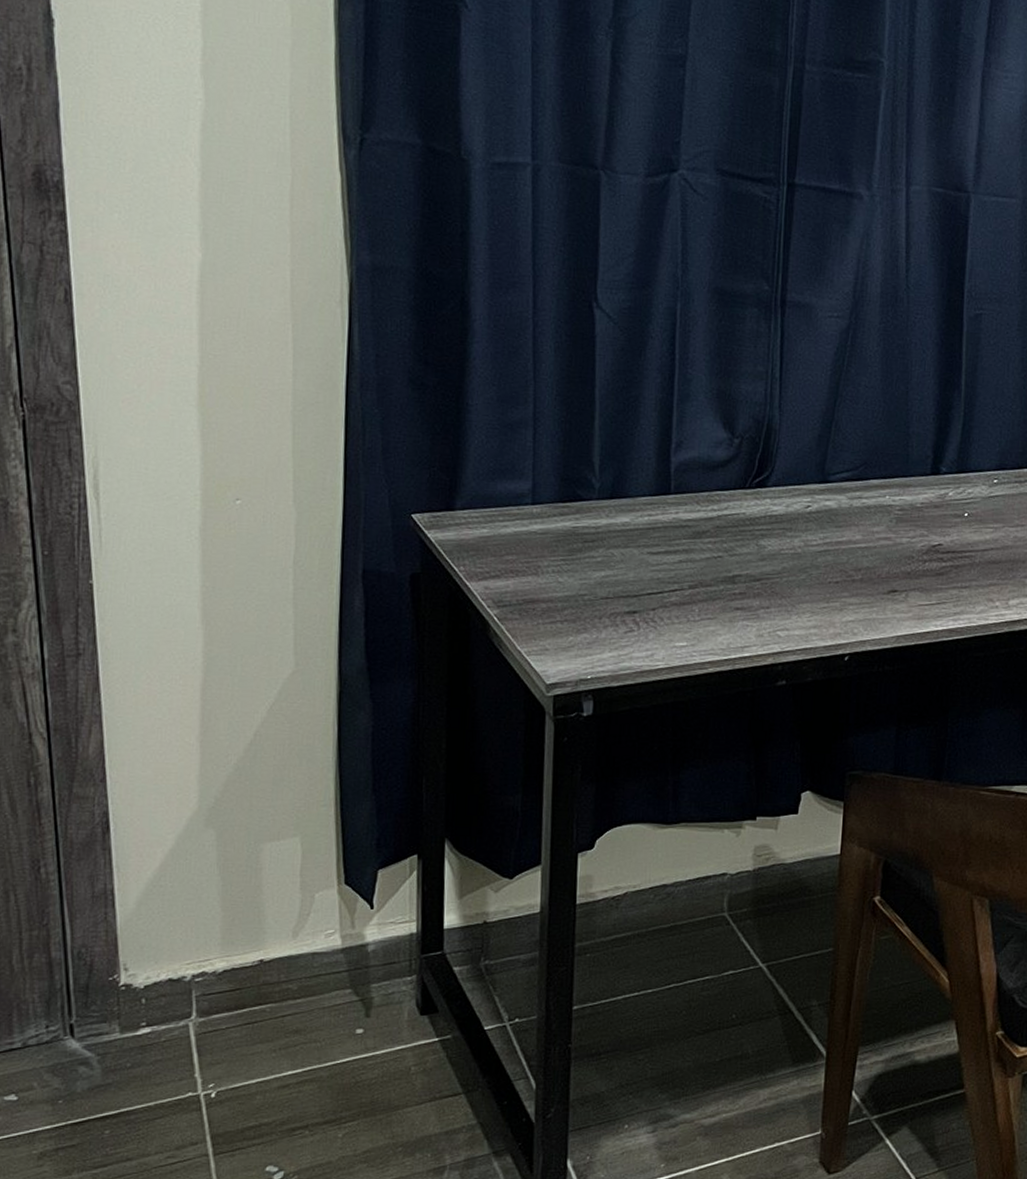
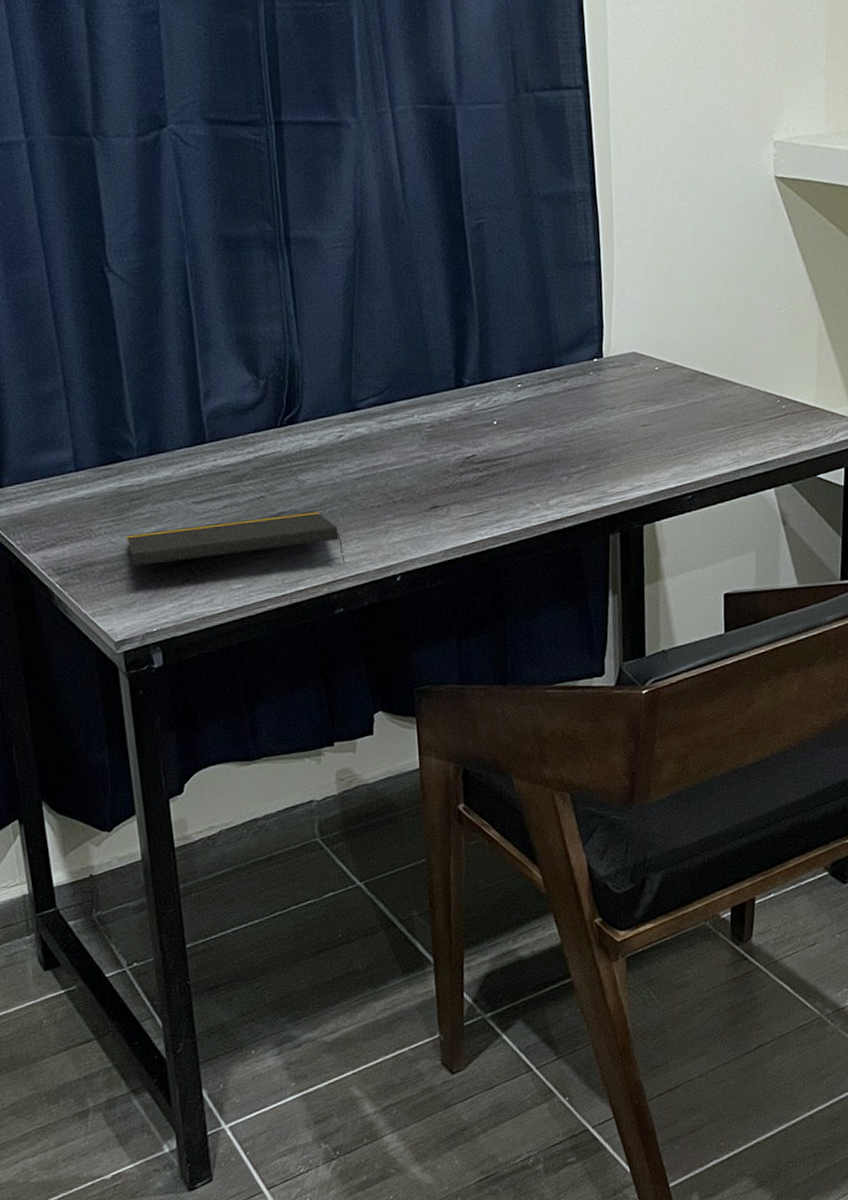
notepad: none [573,576,795,637] -> present [126,512,346,566]

